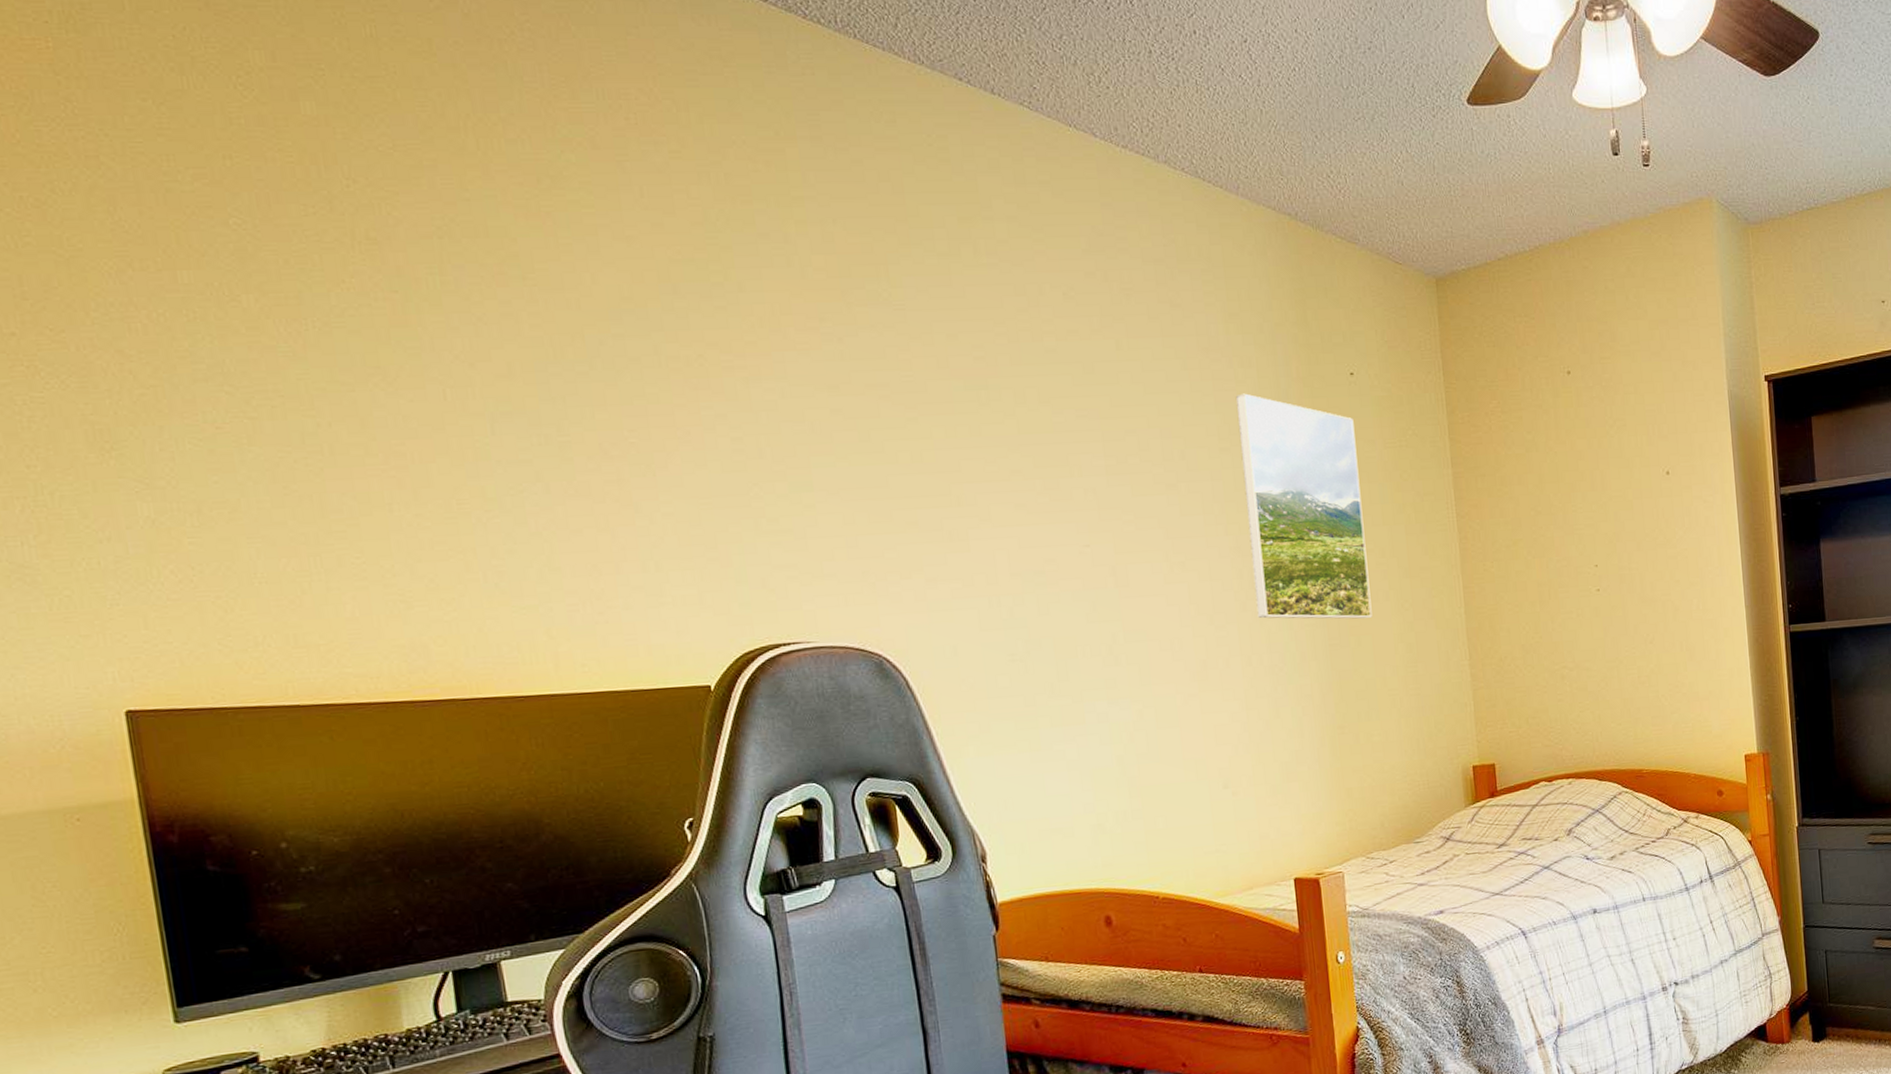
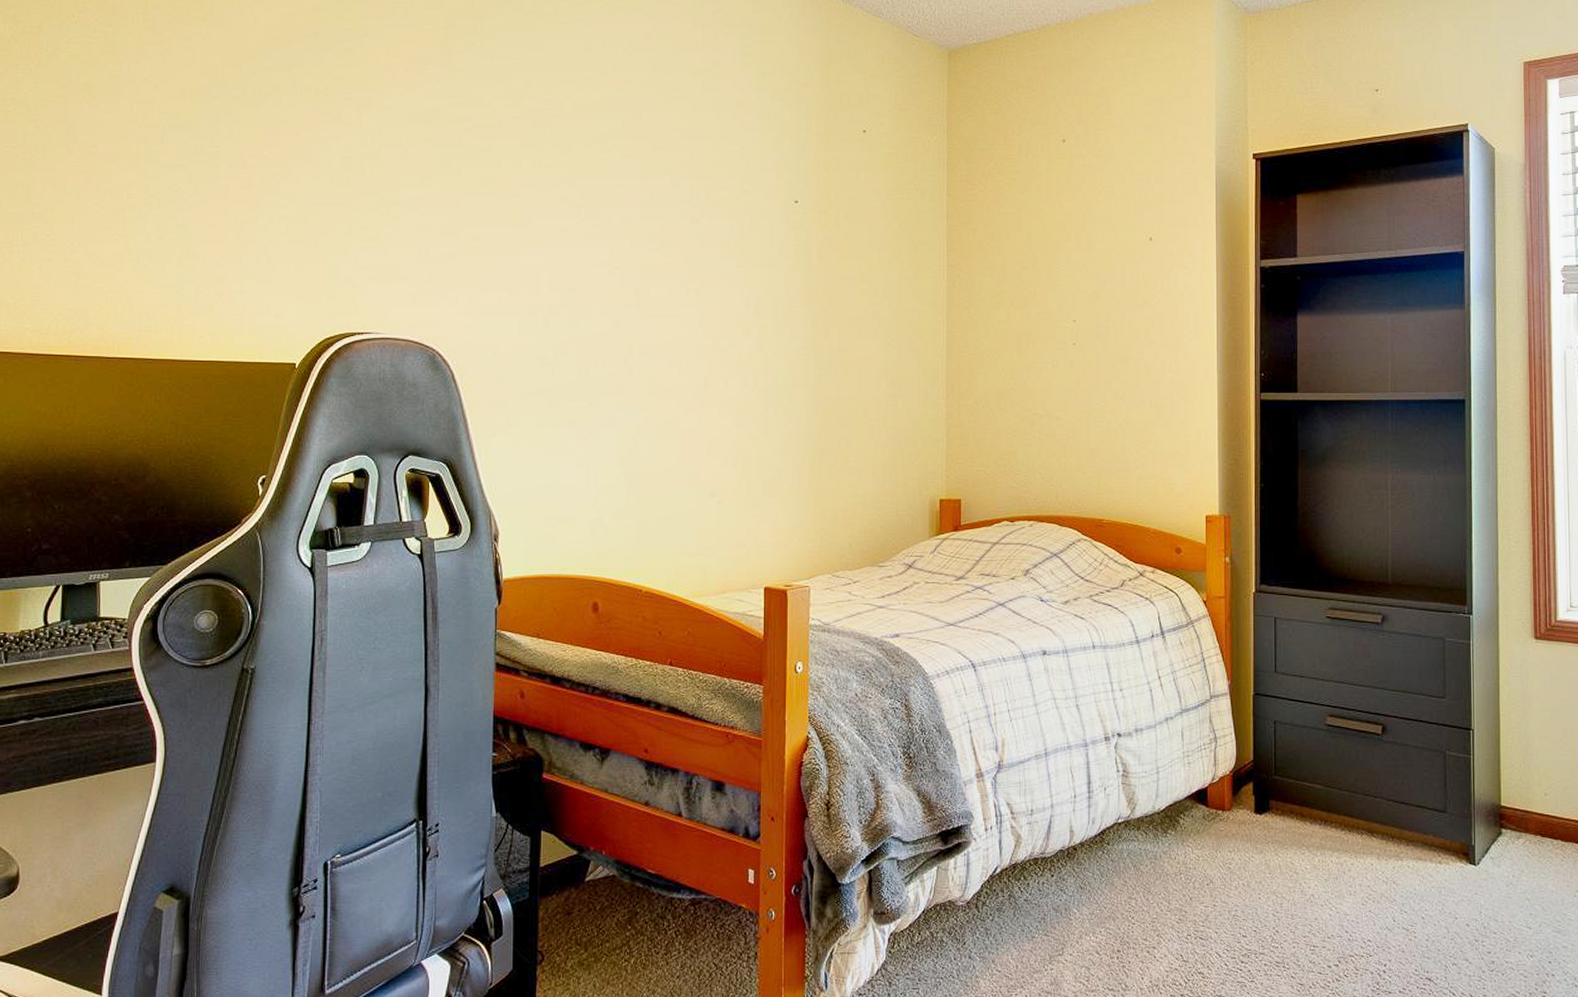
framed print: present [1235,393,1373,619] -> none [758,143,862,352]

